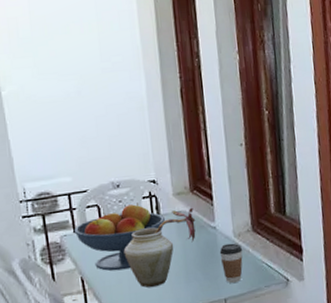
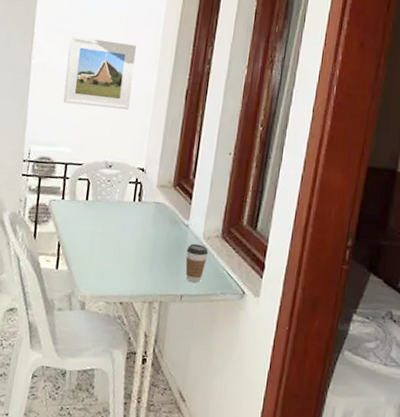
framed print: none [38,53,123,130] -> present [63,35,136,110]
fruit bowl: present [73,202,166,271] -> none [62,185,145,245]
vase: present [123,207,196,288] -> none [100,200,172,267]

